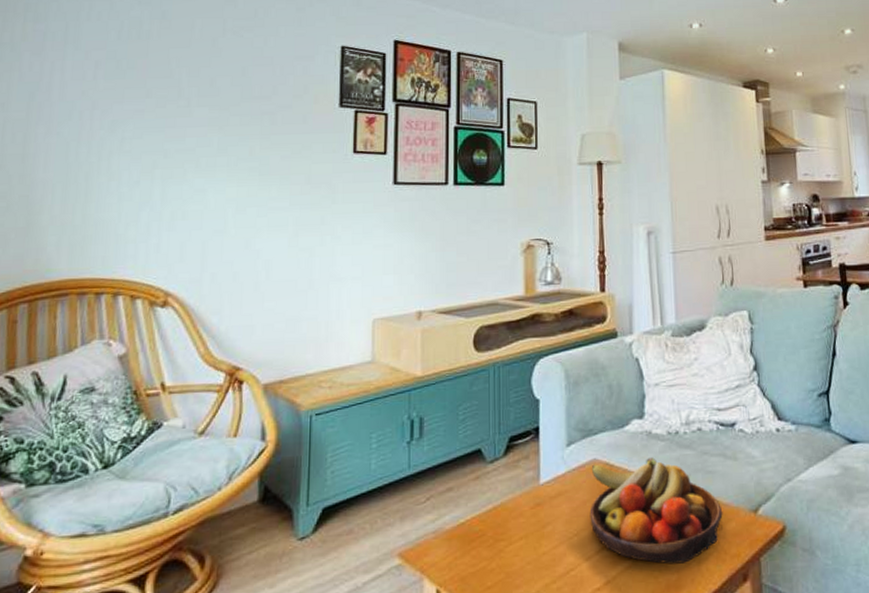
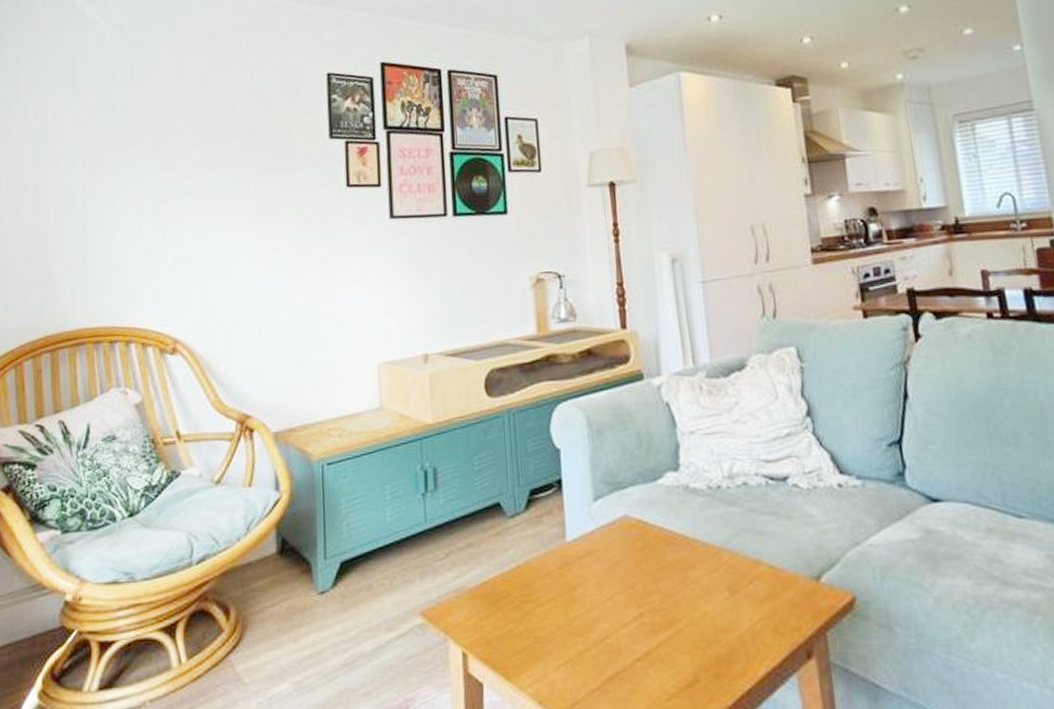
fruit bowl: present [589,457,723,564] -> none [622,515,779,636]

